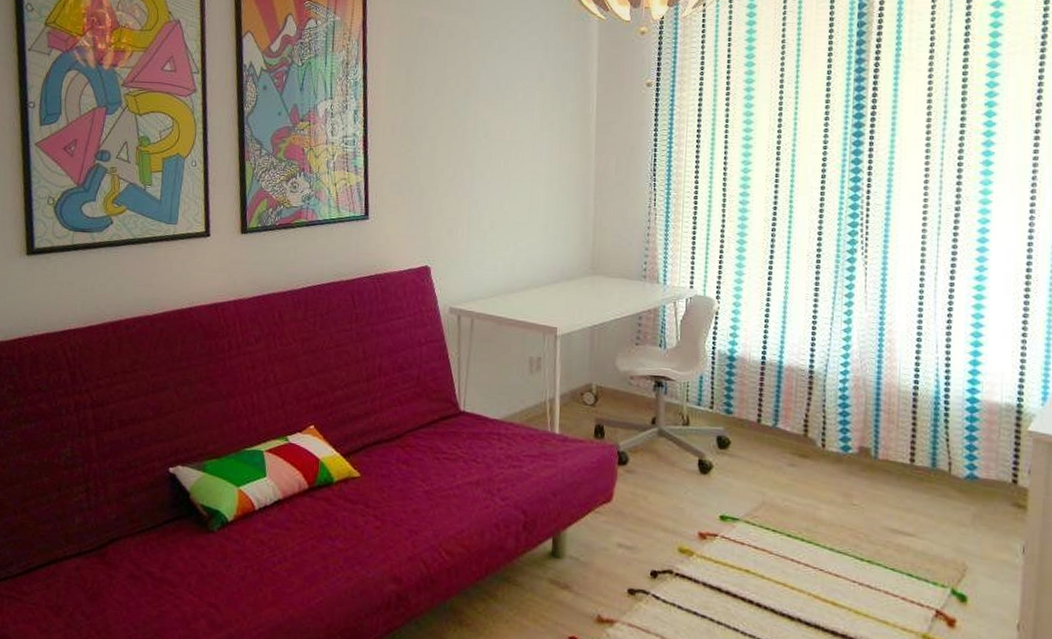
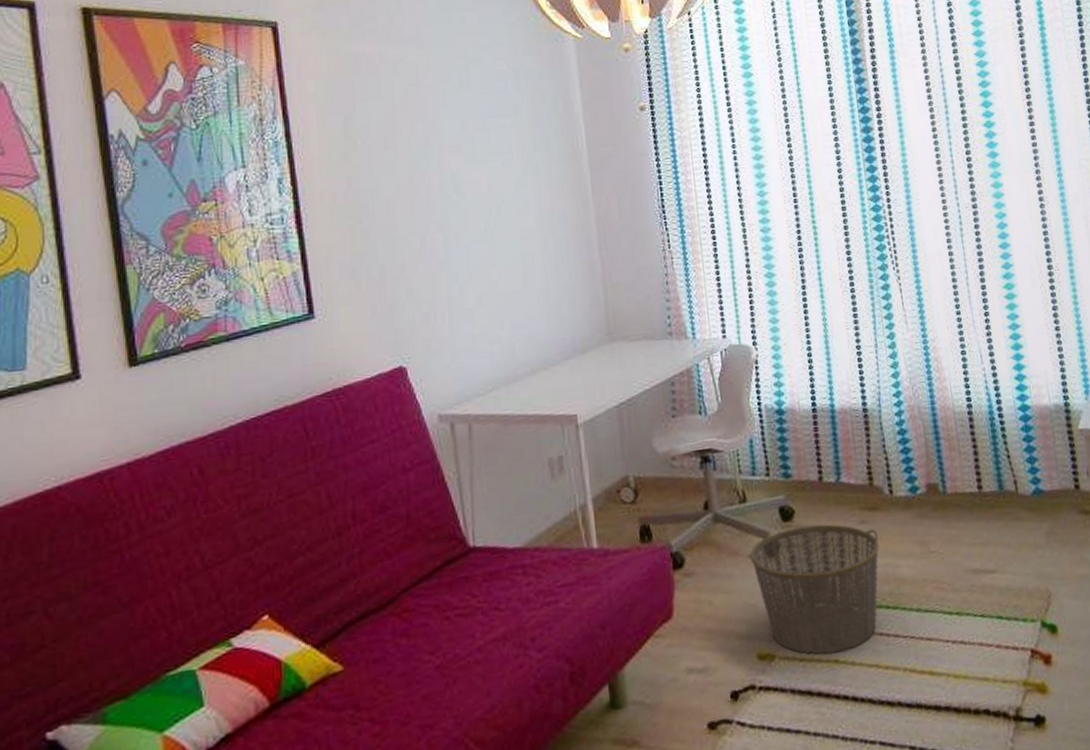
basket: none [683,455,804,565] -> present [747,524,879,655]

